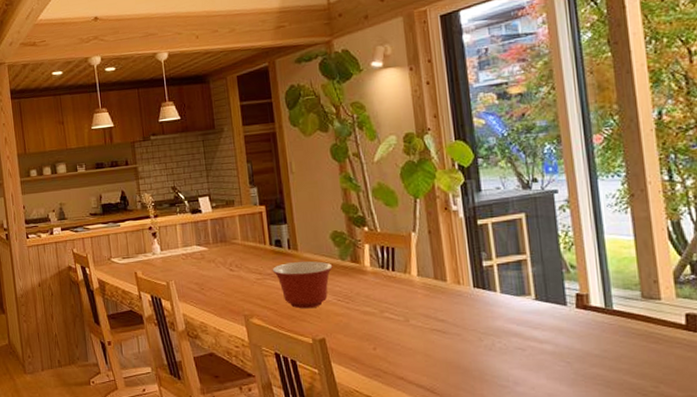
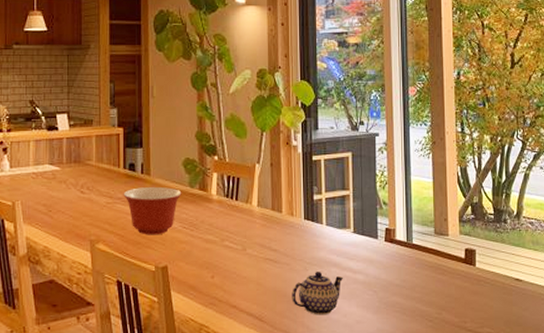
teapot: none [466,342,528,388] -> present [292,272,344,315]

